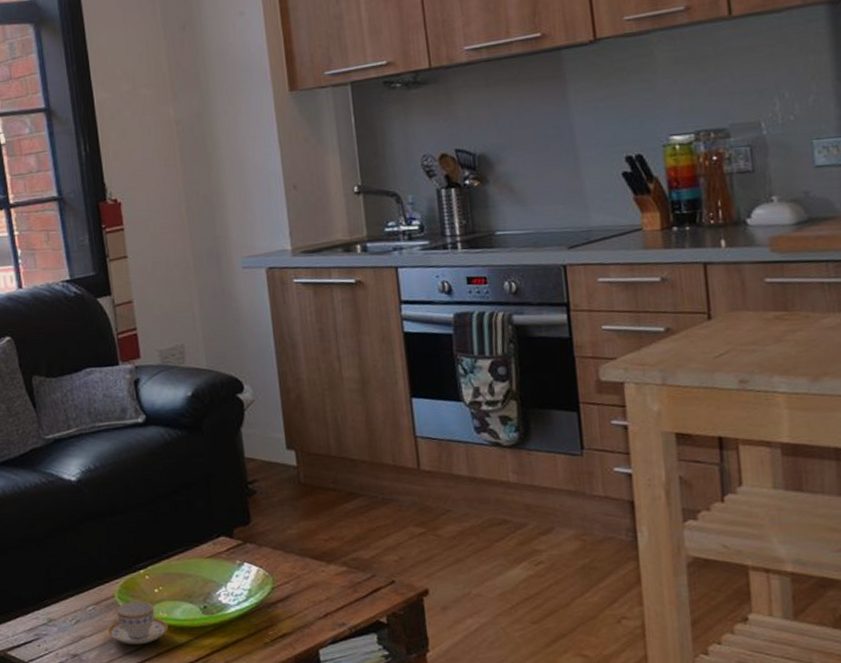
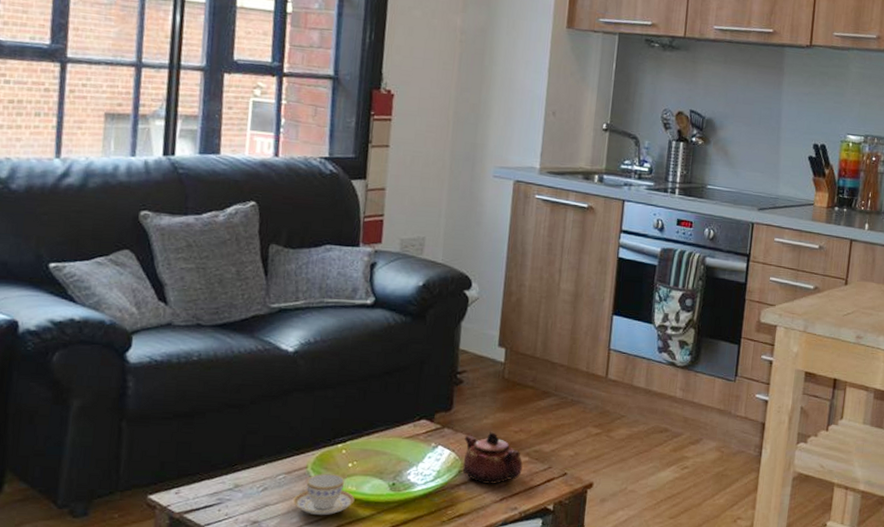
teapot: none [270,542,342,600] -> present [462,431,523,484]

